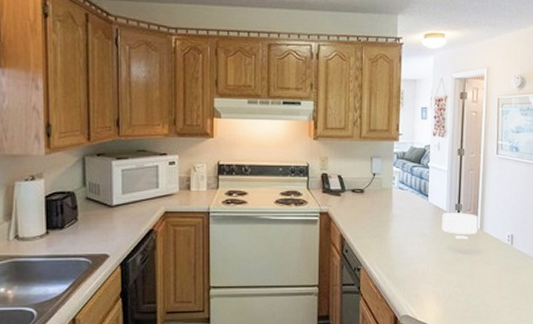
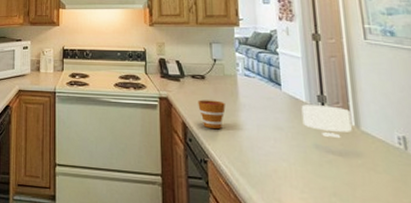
cup: none [356,213,380,239] -> present [198,100,226,129]

